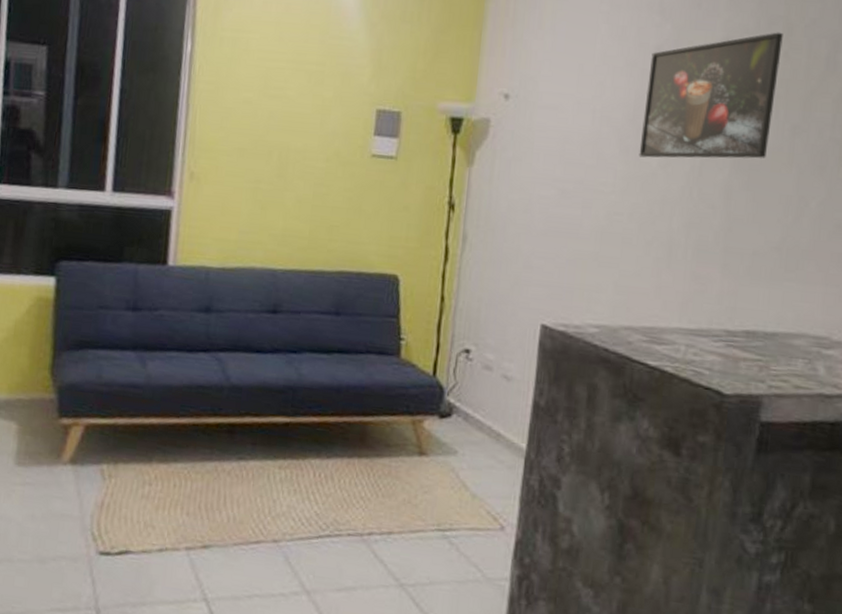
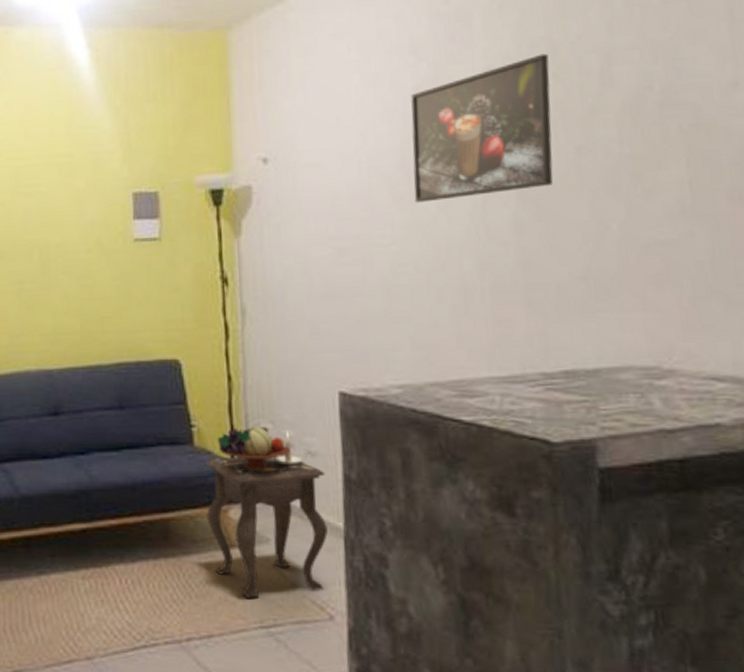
side table: none [402,345,517,503] -> present [205,426,328,598]

